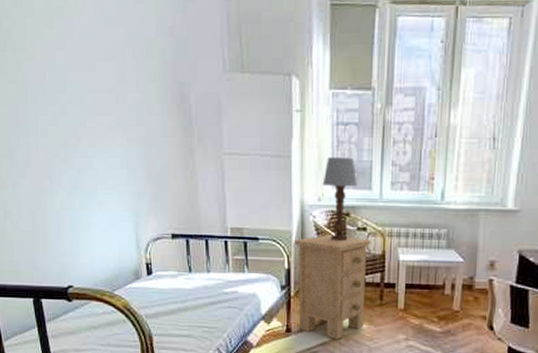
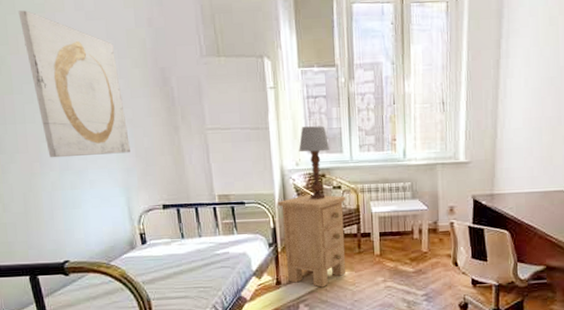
wall art: none [37,13,142,176] -> present [18,10,130,158]

